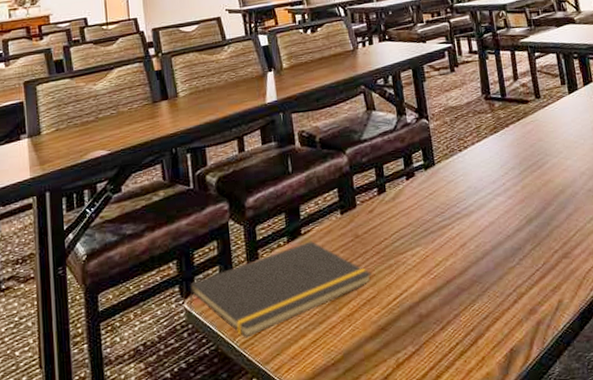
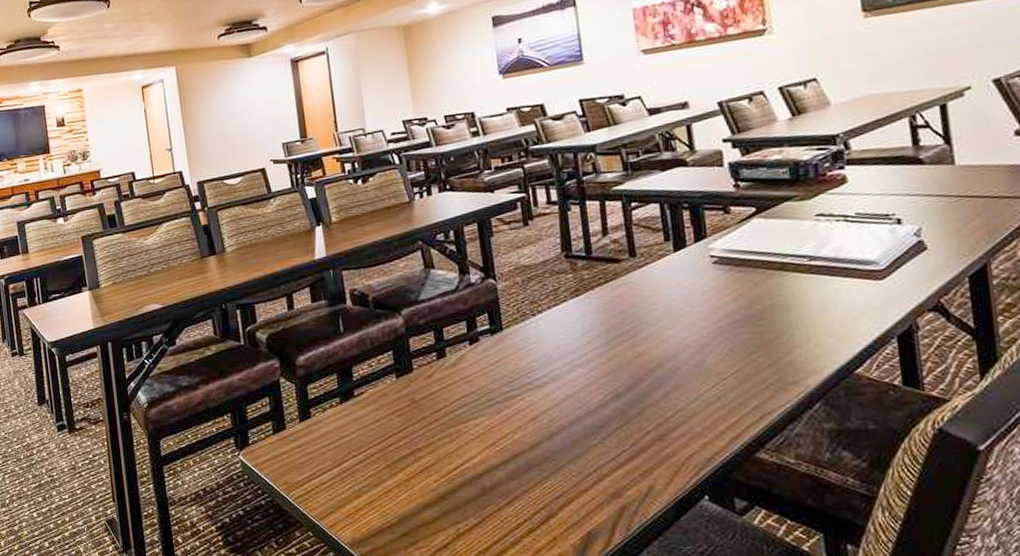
notepad: present [188,240,372,338] -> none [243,403,430,493]

